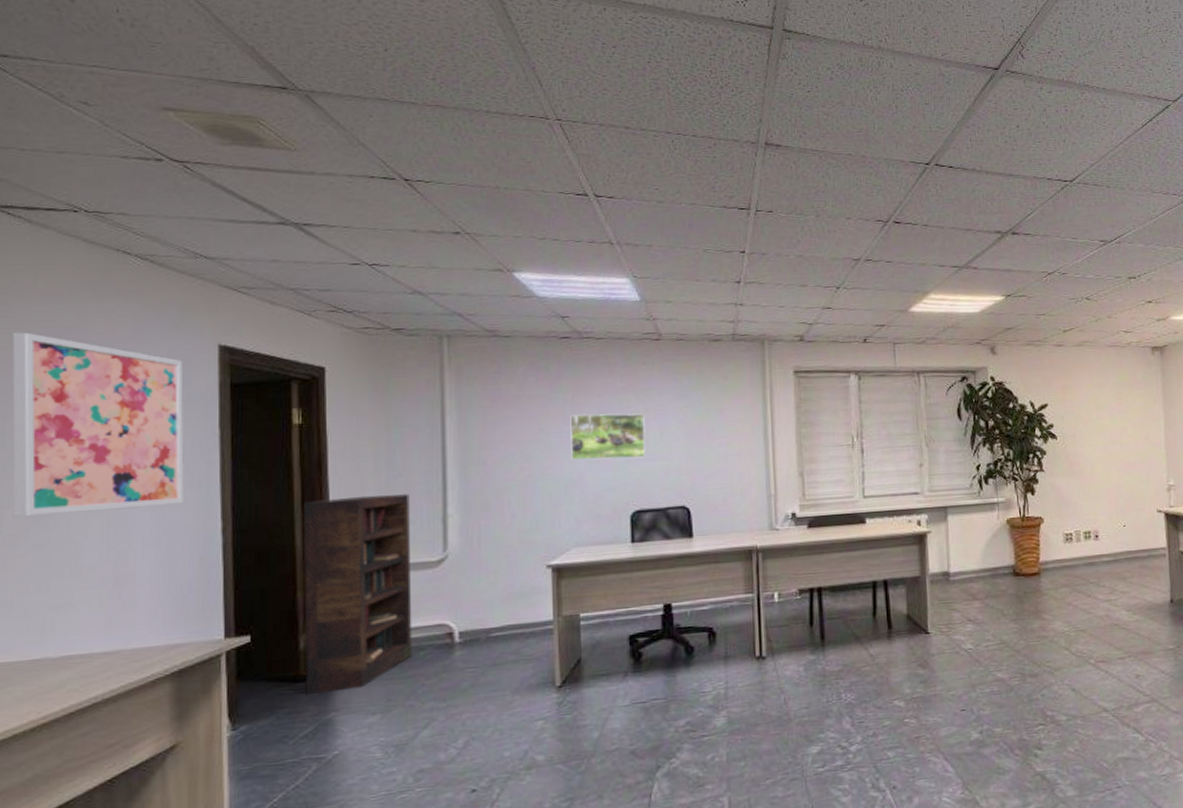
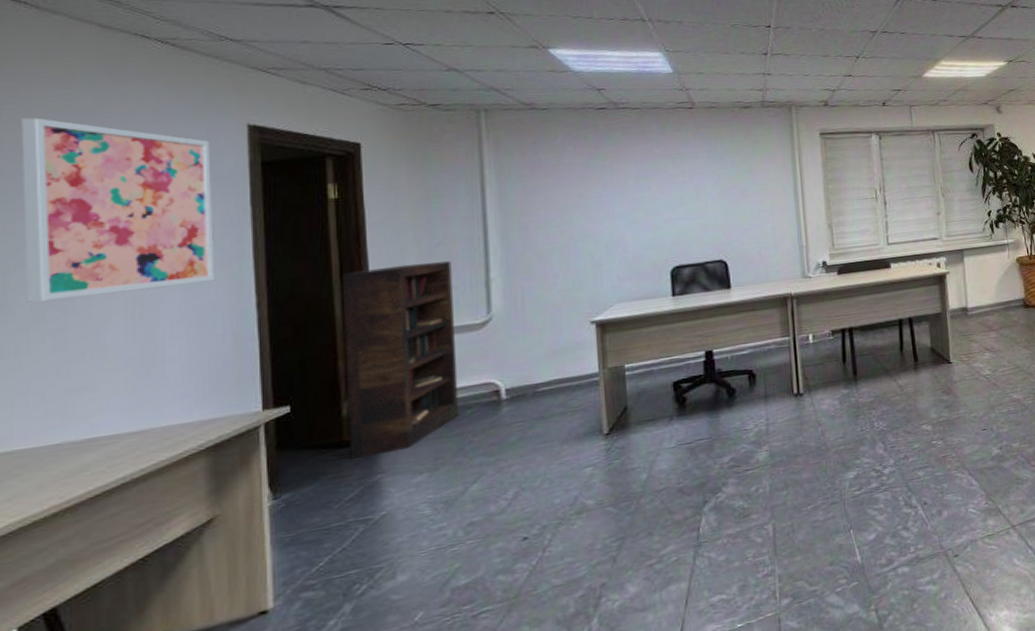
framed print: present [570,413,646,460] -> none [609,176,684,222]

